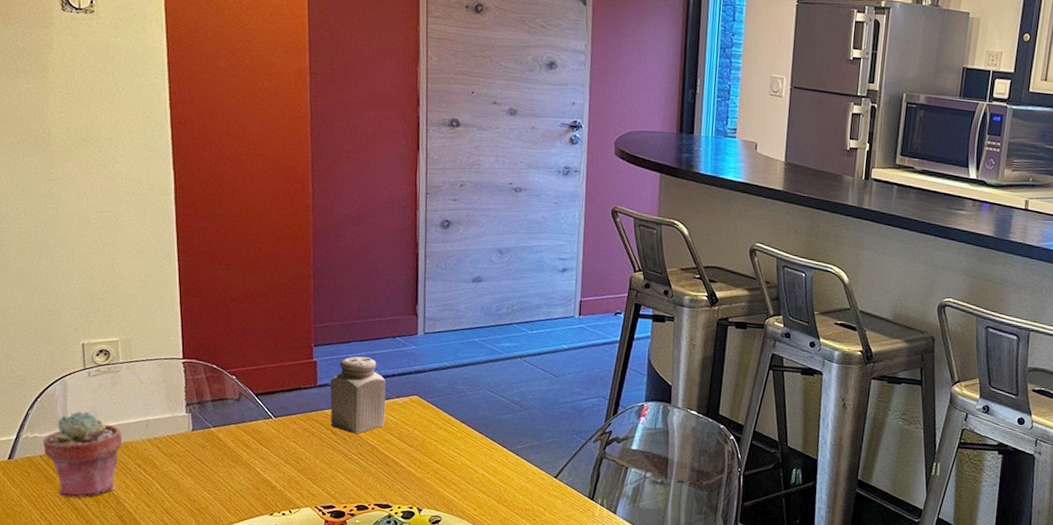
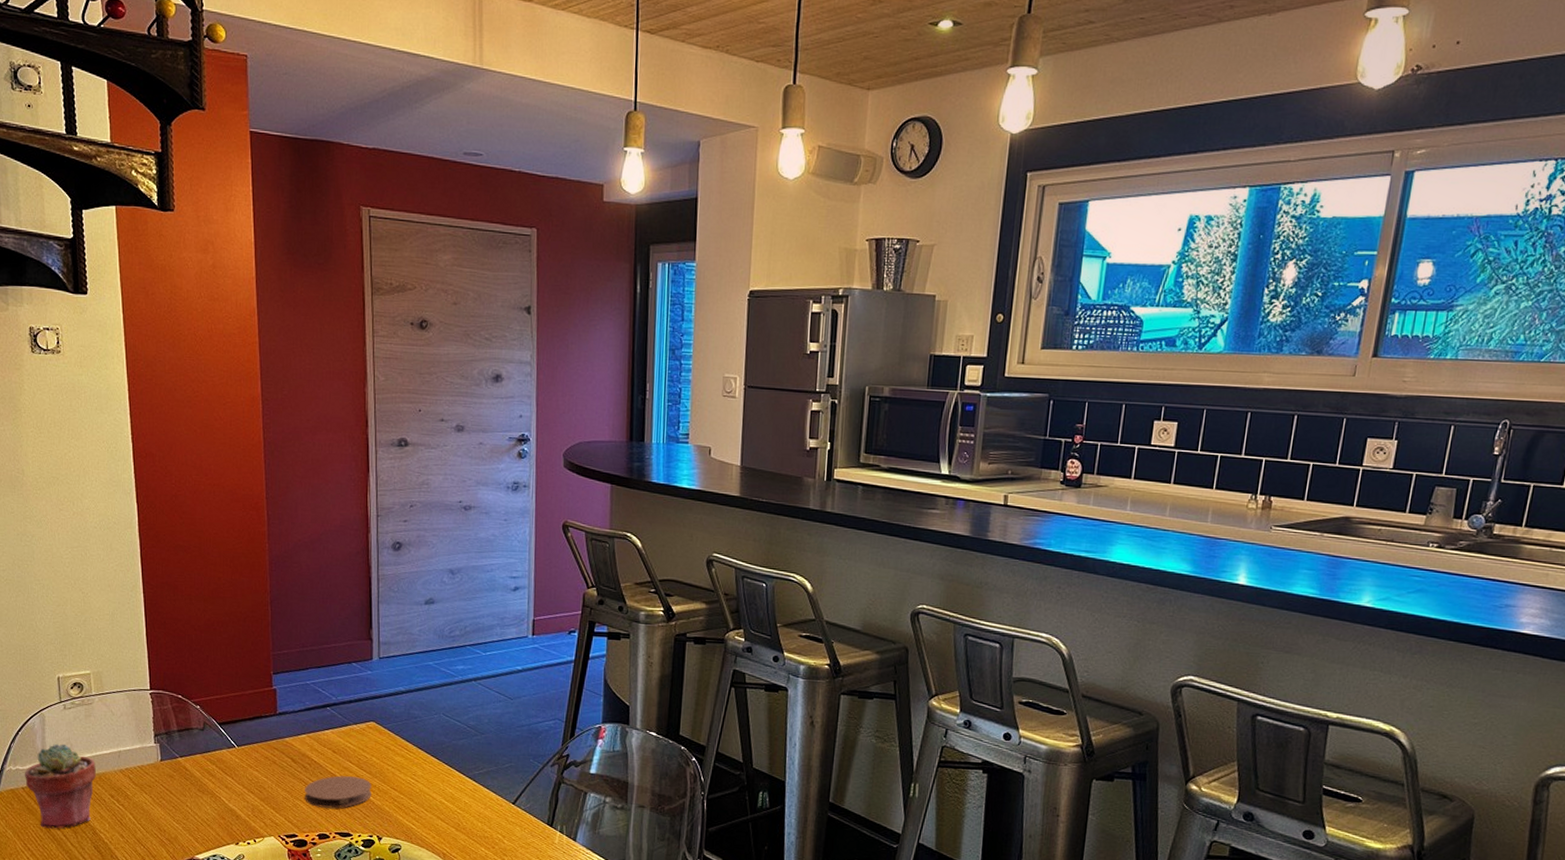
salt shaker: present [330,356,386,434] -> none [289,683,344,762]
coaster: none [343,448,413,480] -> present [305,775,372,809]

